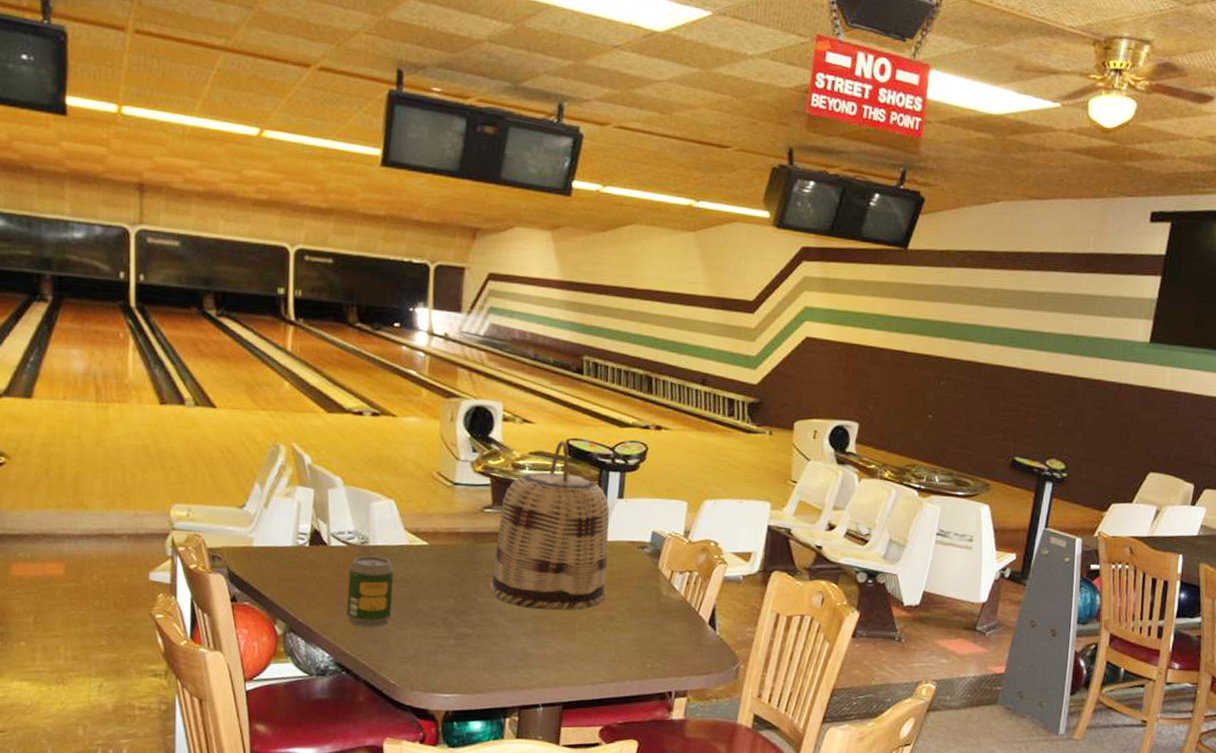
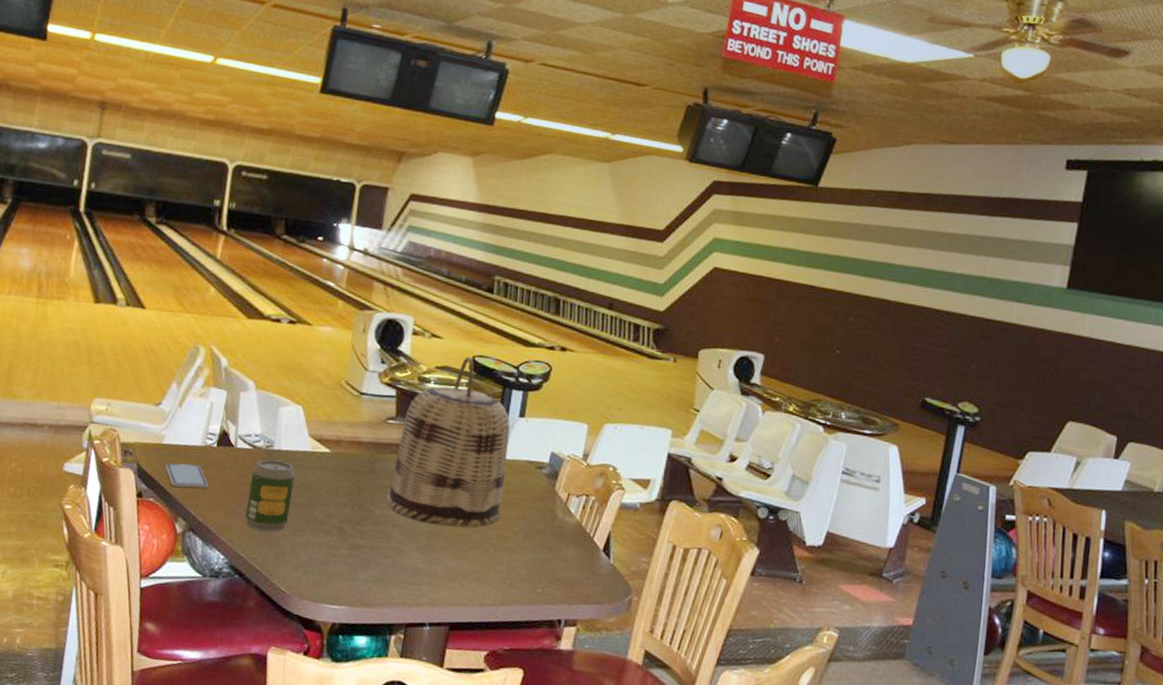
smartphone: none [258,565,304,590] -> present [165,463,208,489]

